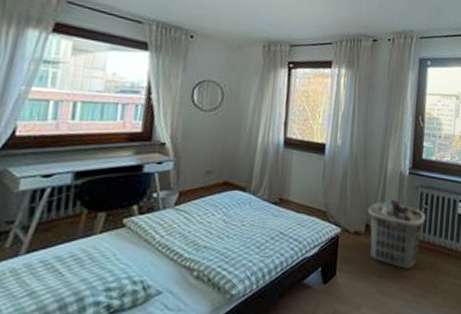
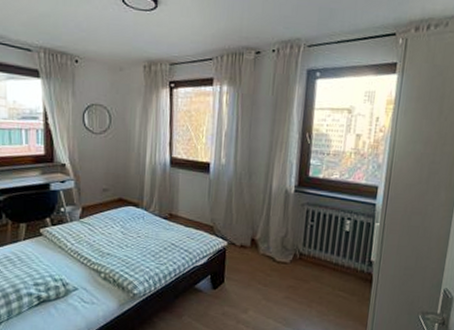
clothes hamper: present [368,200,426,269] -> none [253,216,312,280]

